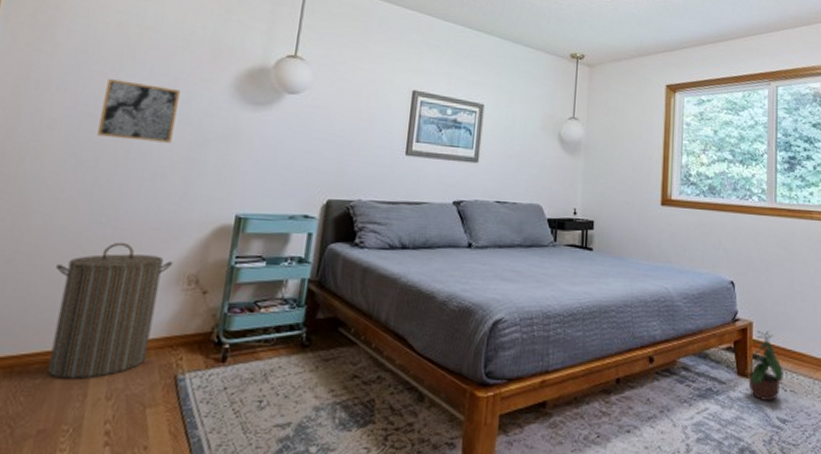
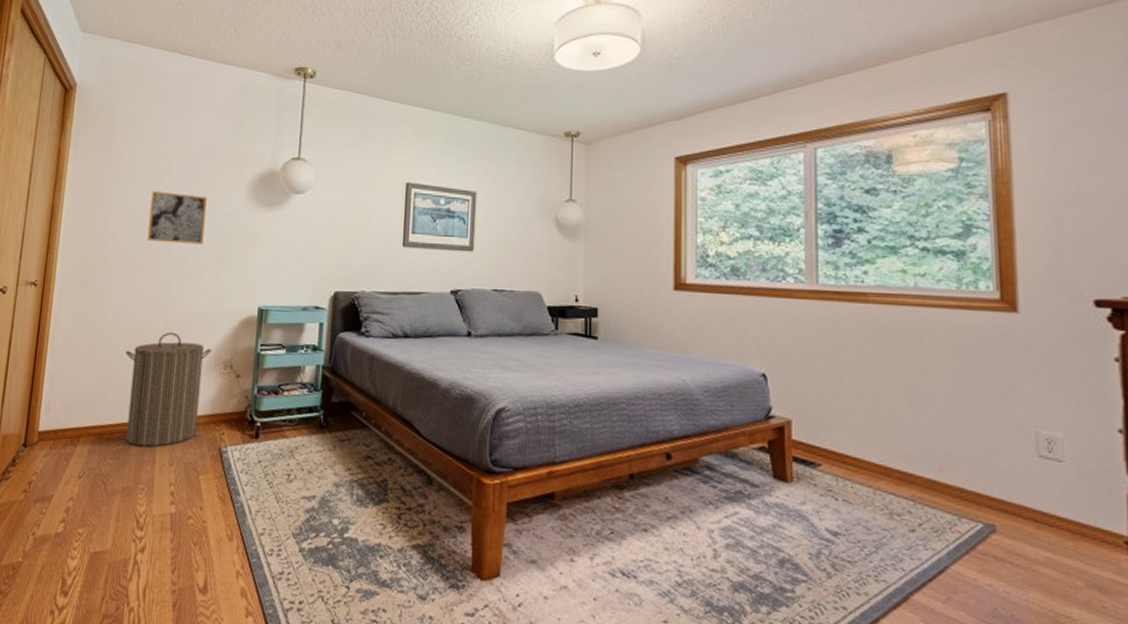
potted plant: present [746,330,783,402] -> none [784,430,833,511]

